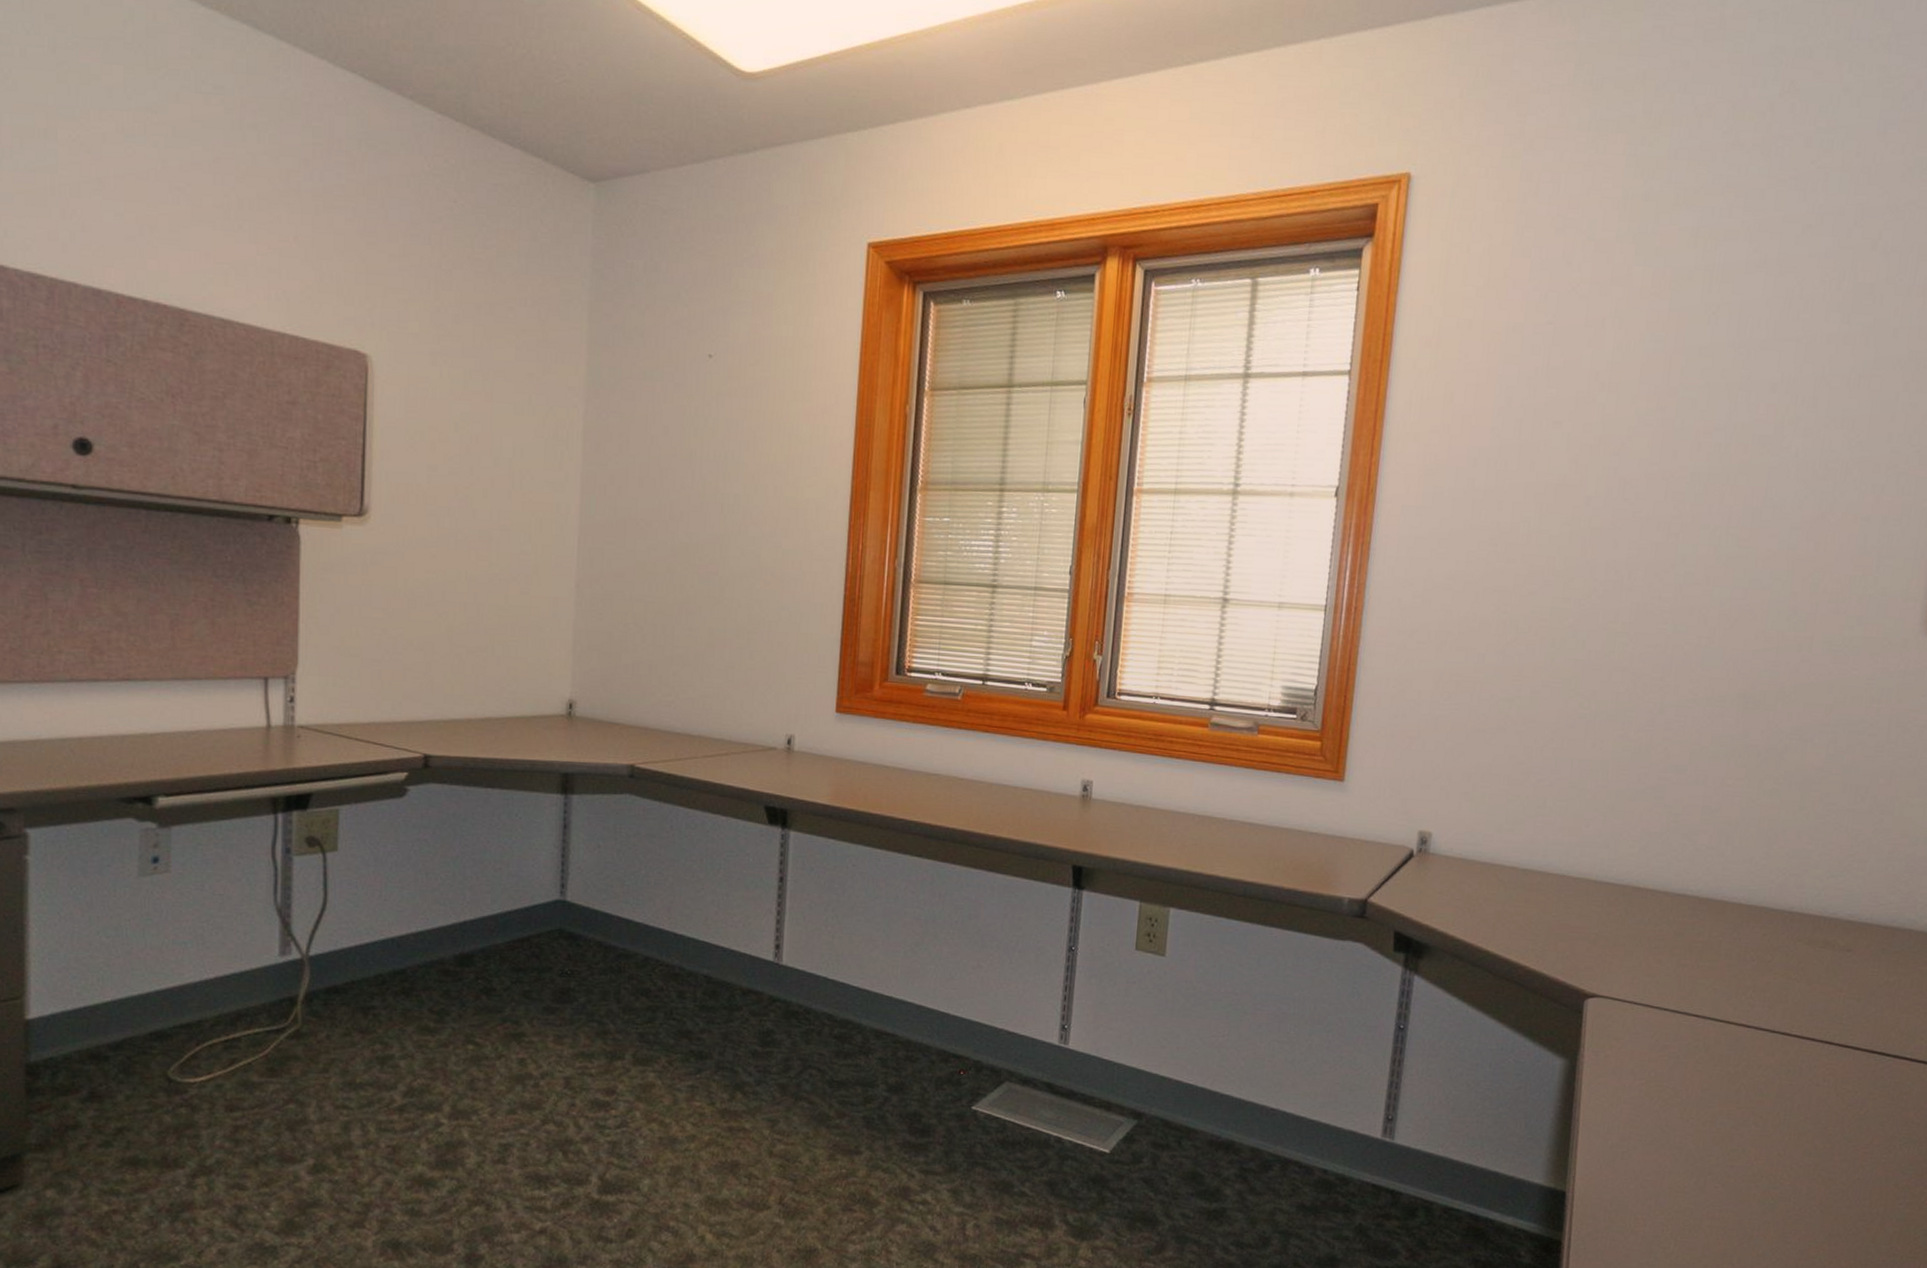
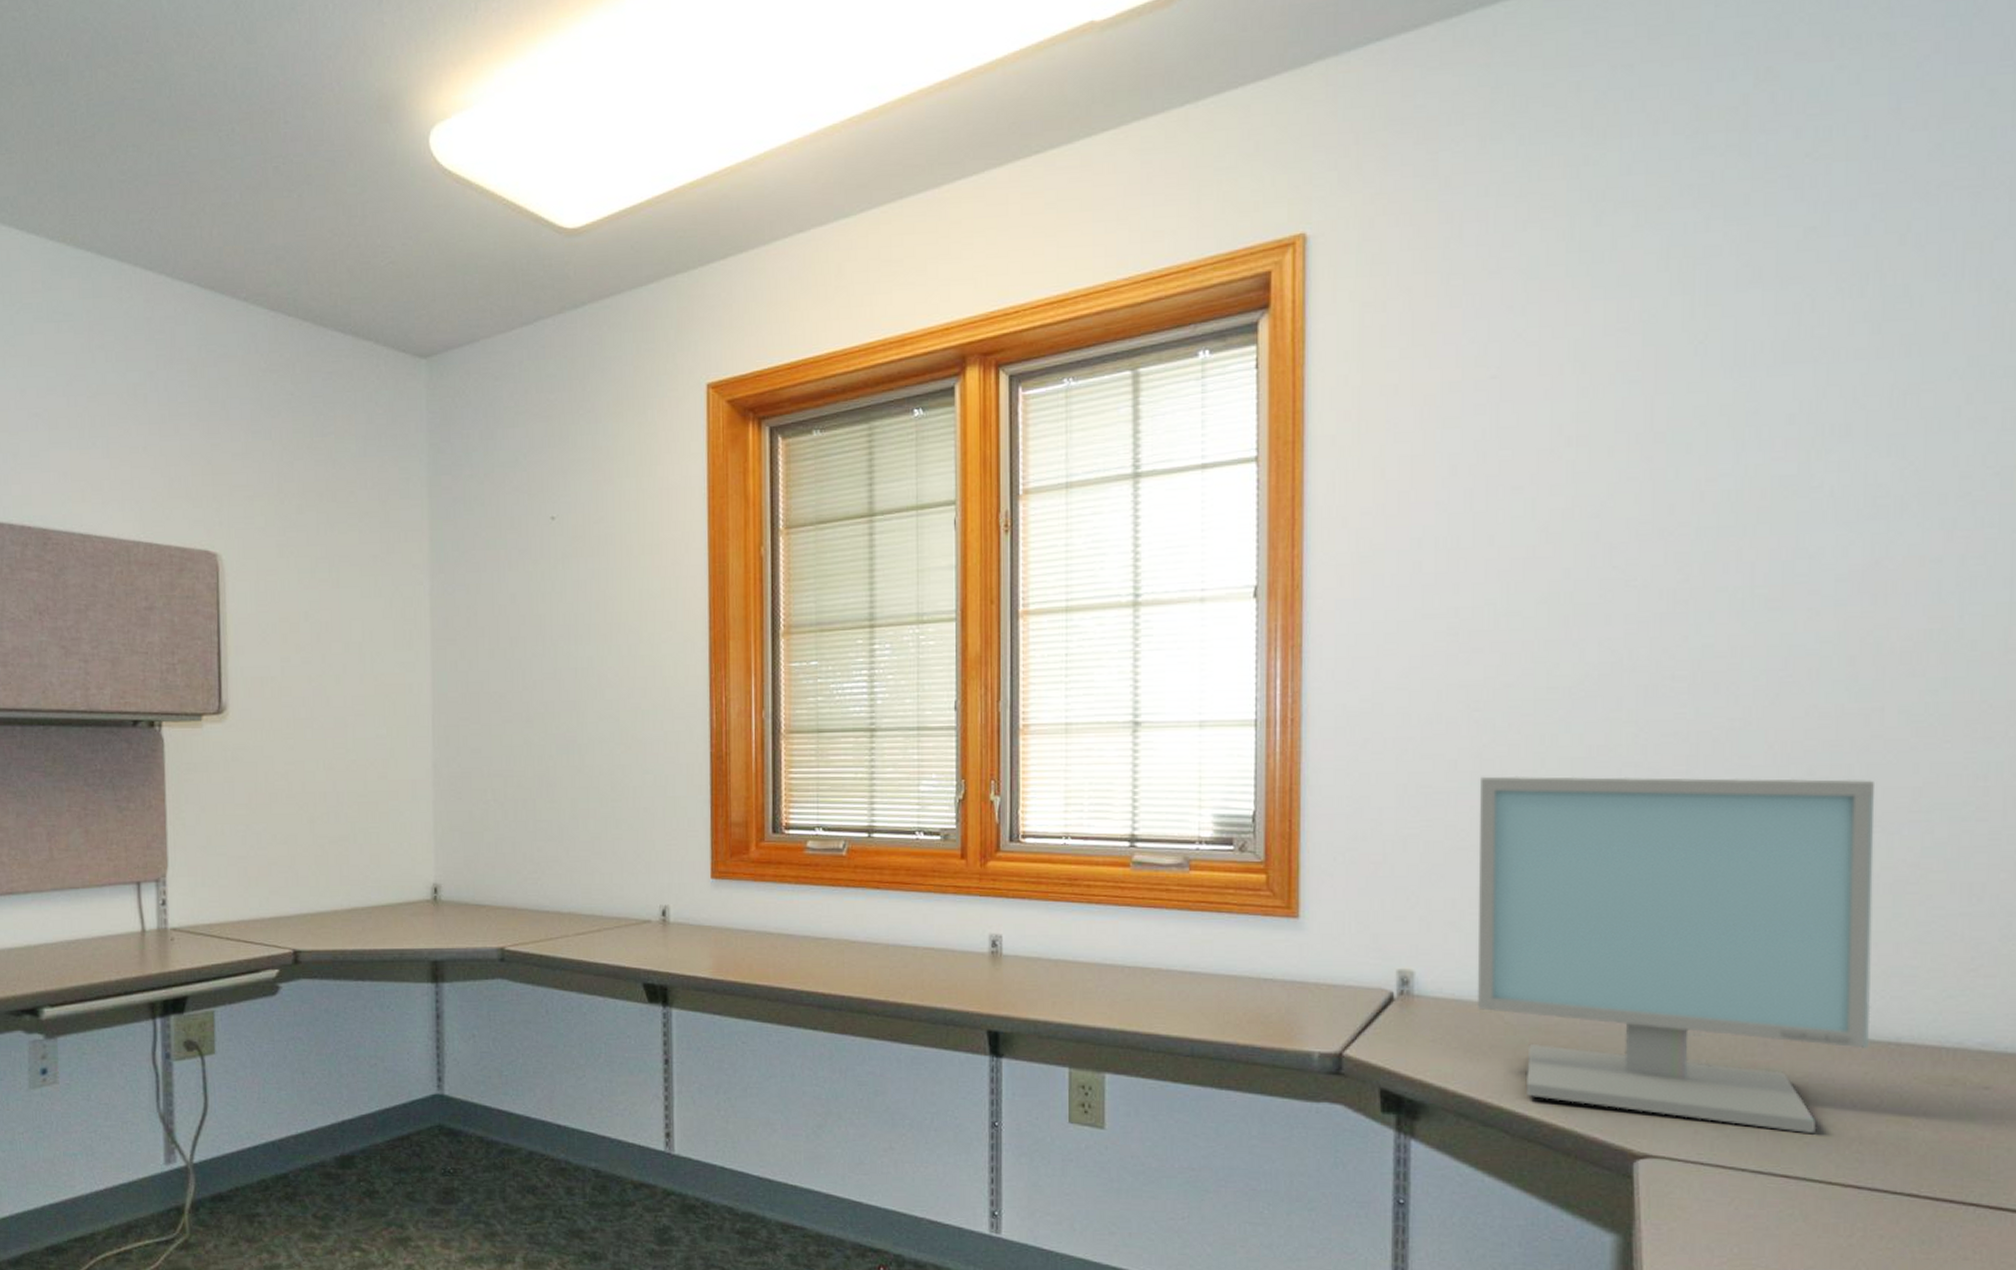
computer monitor: none [1478,670,1799,983] -> present [1476,775,1875,1134]

